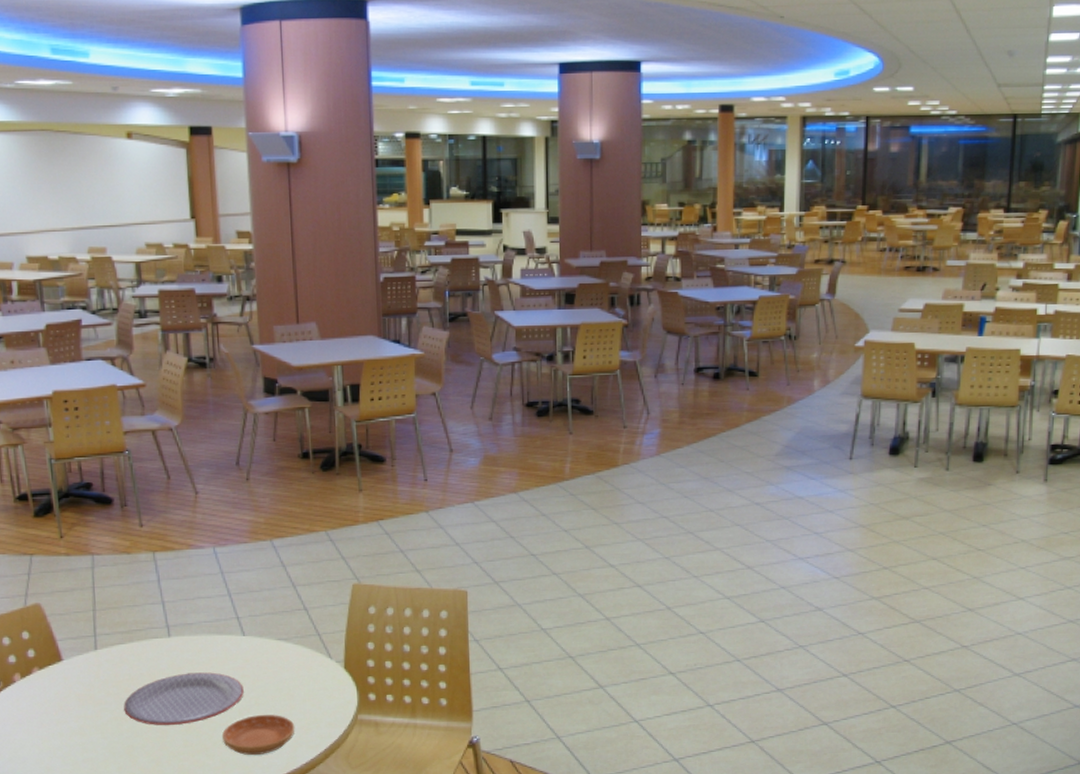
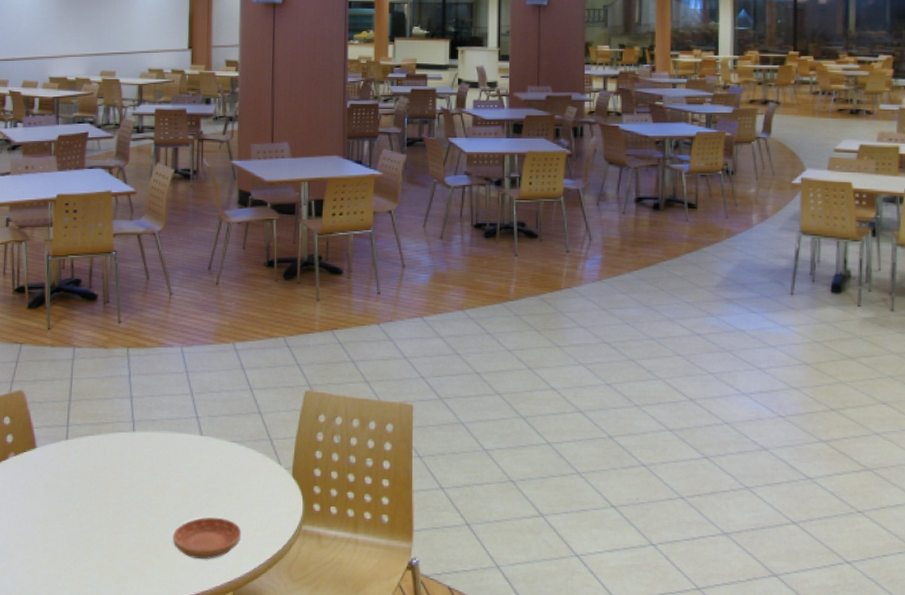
plate: present [124,672,244,725] -> none [86,469,197,521]

